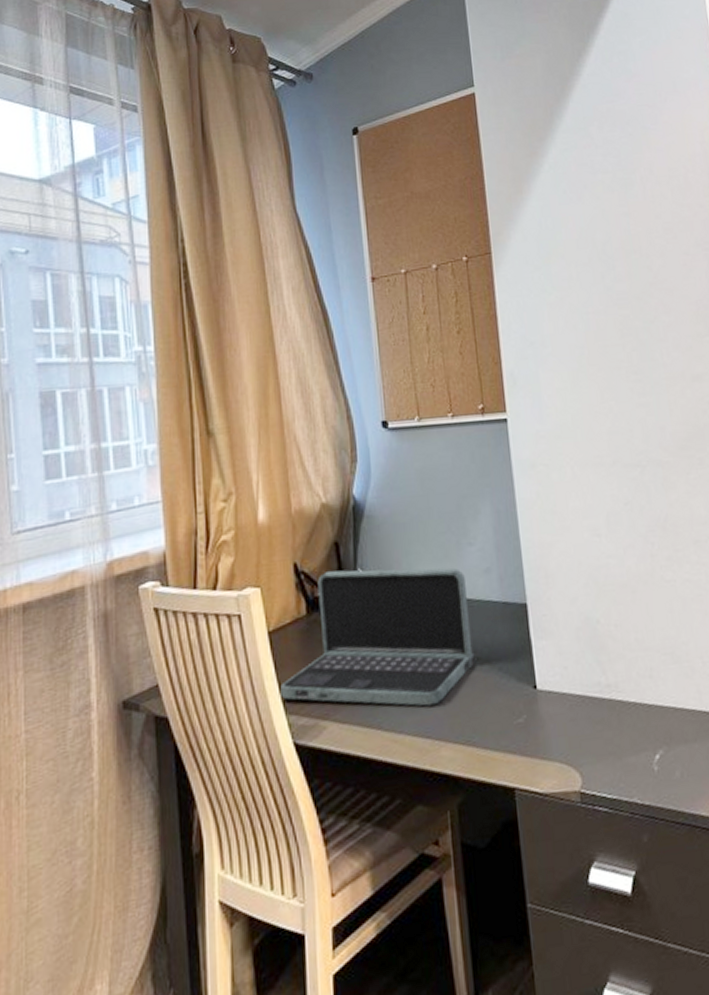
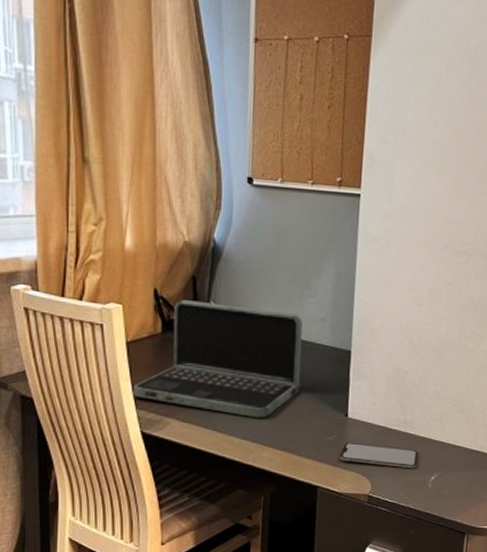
smartphone: none [535,720,634,749] -> present [340,442,418,469]

